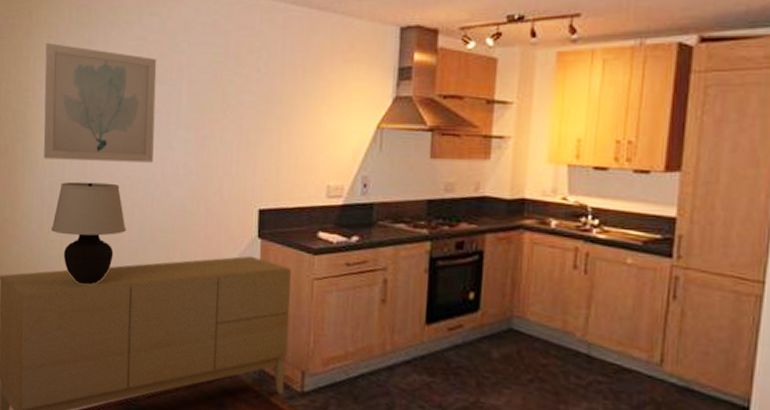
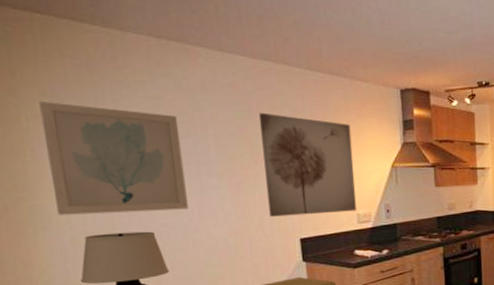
wall art: none [231,56,333,182] -> present [259,112,356,217]

